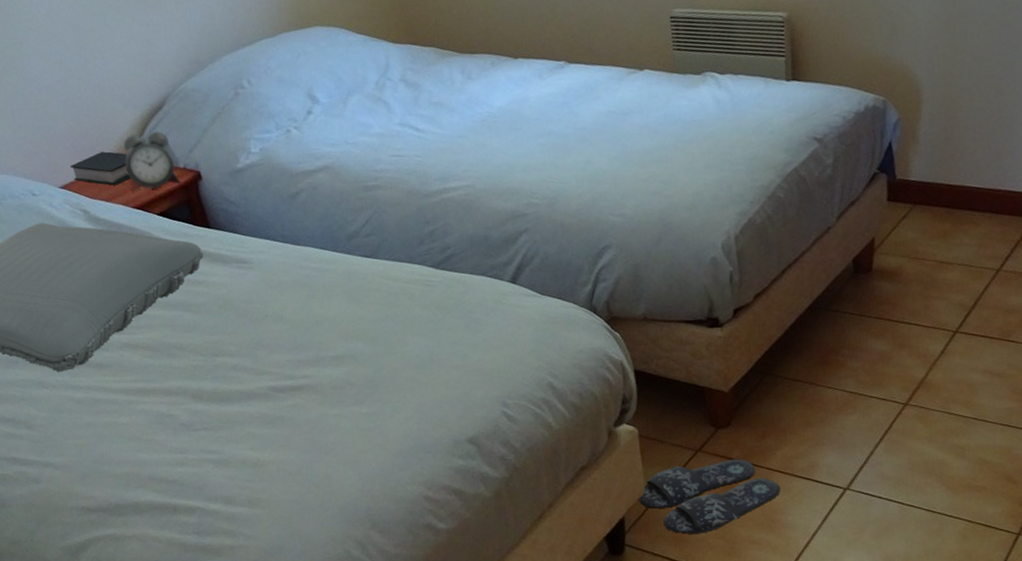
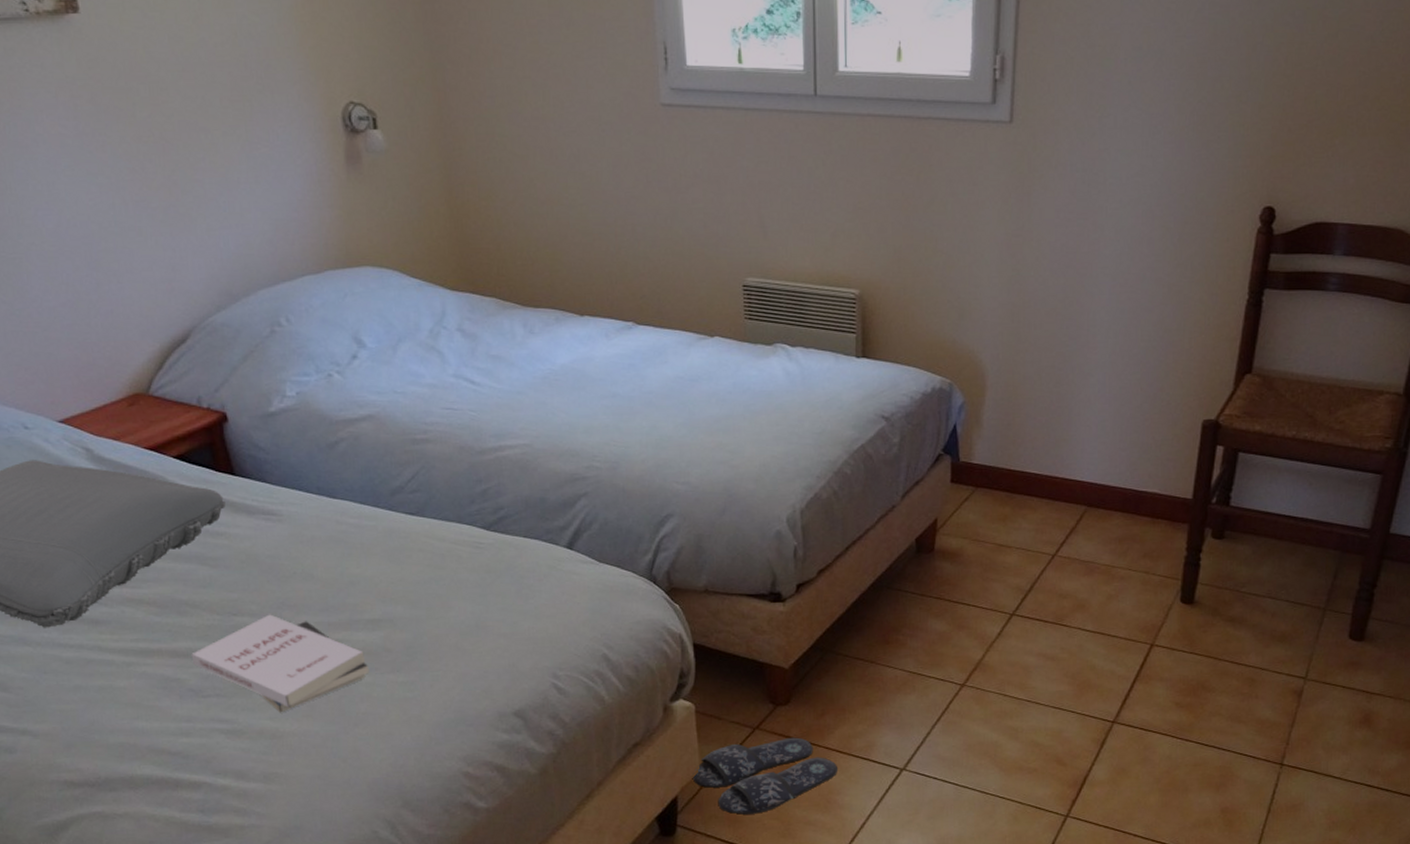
book: present [70,151,131,186] -> none [72,385,145,423]
alarm clock: present [123,130,181,193] -> none [137,365,203,432]
books: none [181,354,336,444] -> present [191,614,370,713]

